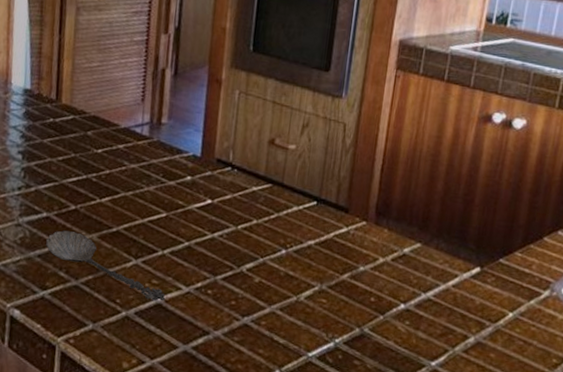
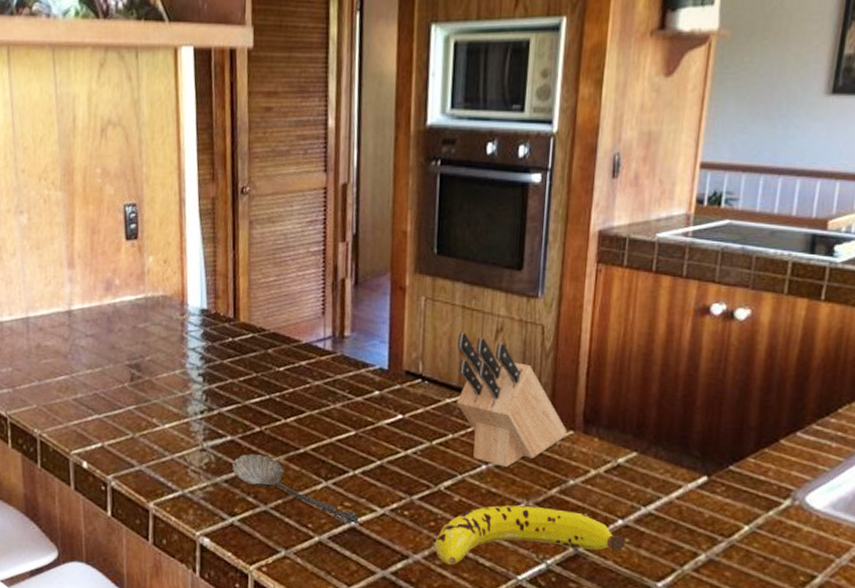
fruit: none [234,287,406,341] -> present [434,505,626,565]
knife block: none [262,126,361,253] -> present [457,332,568,467]

